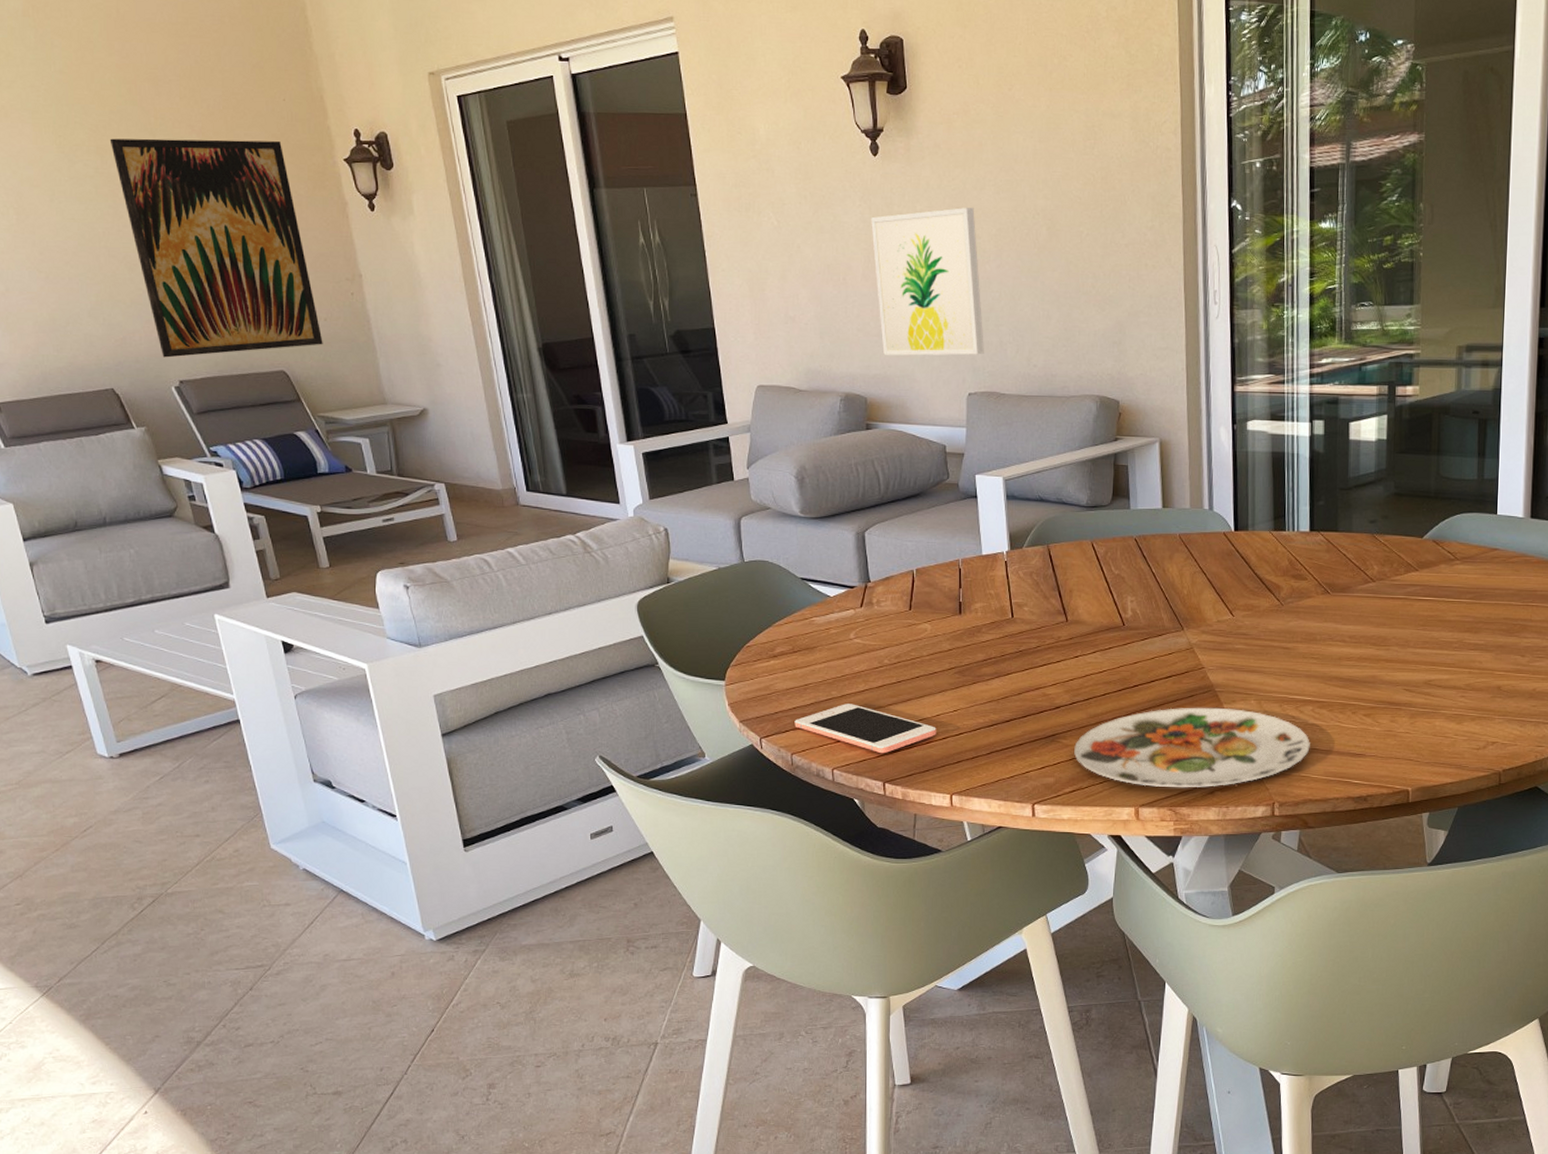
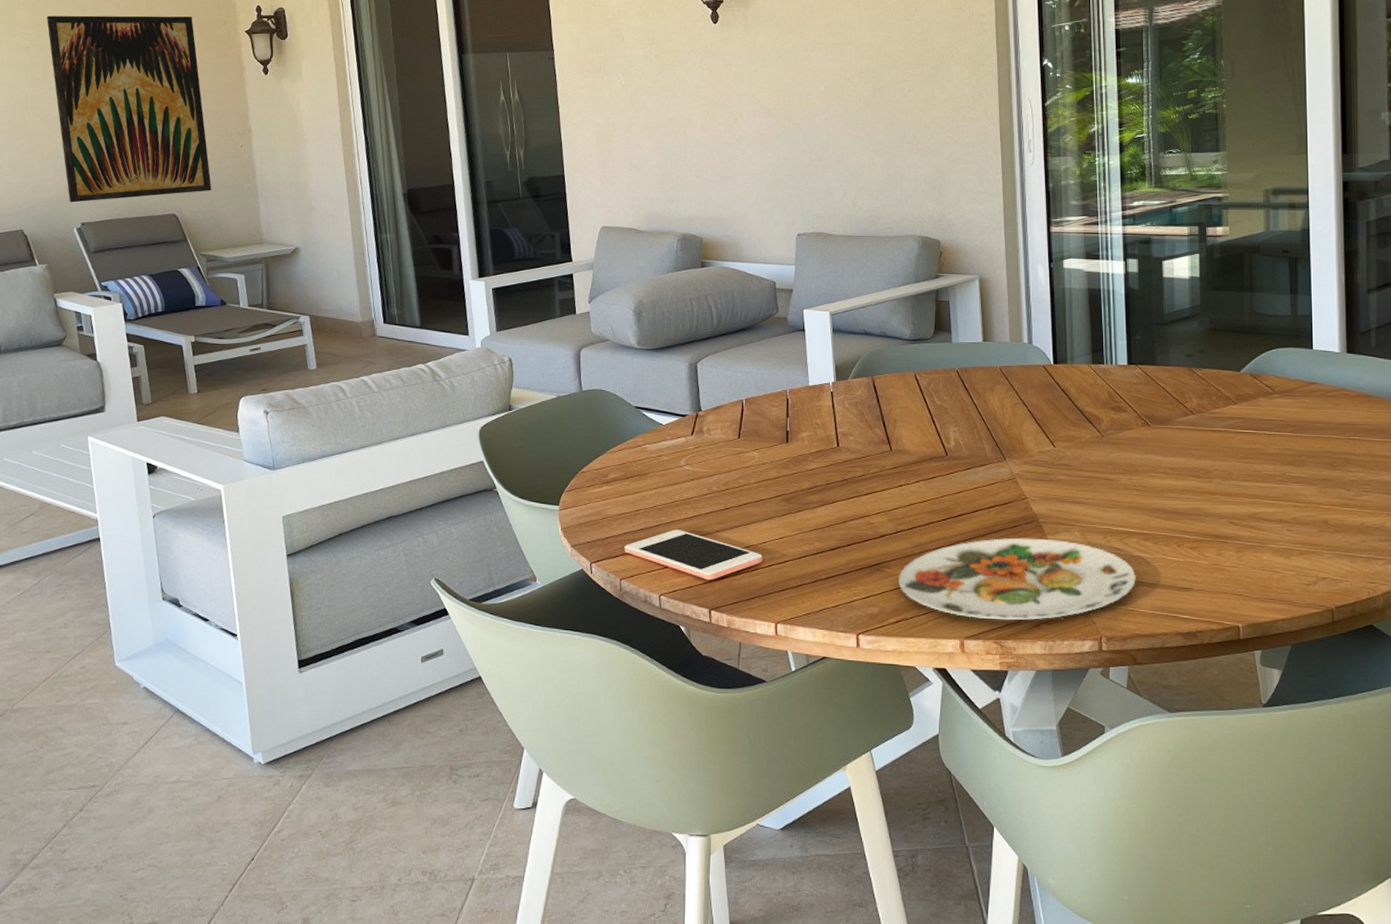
wall art: present [871,207,984,356] -> none [710,67,813,200]

